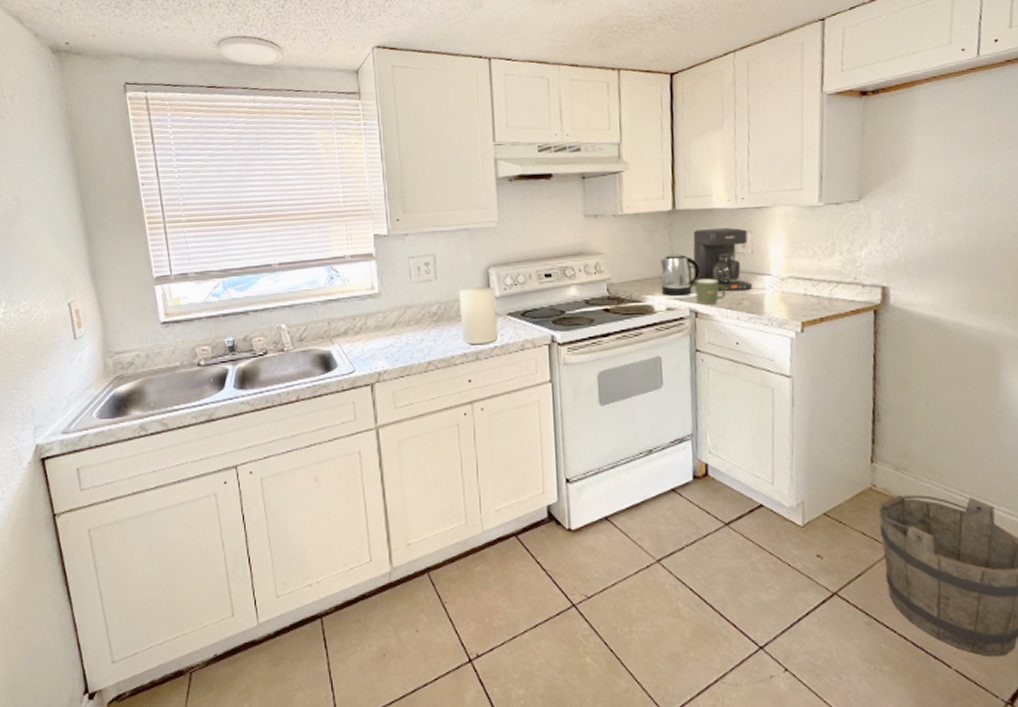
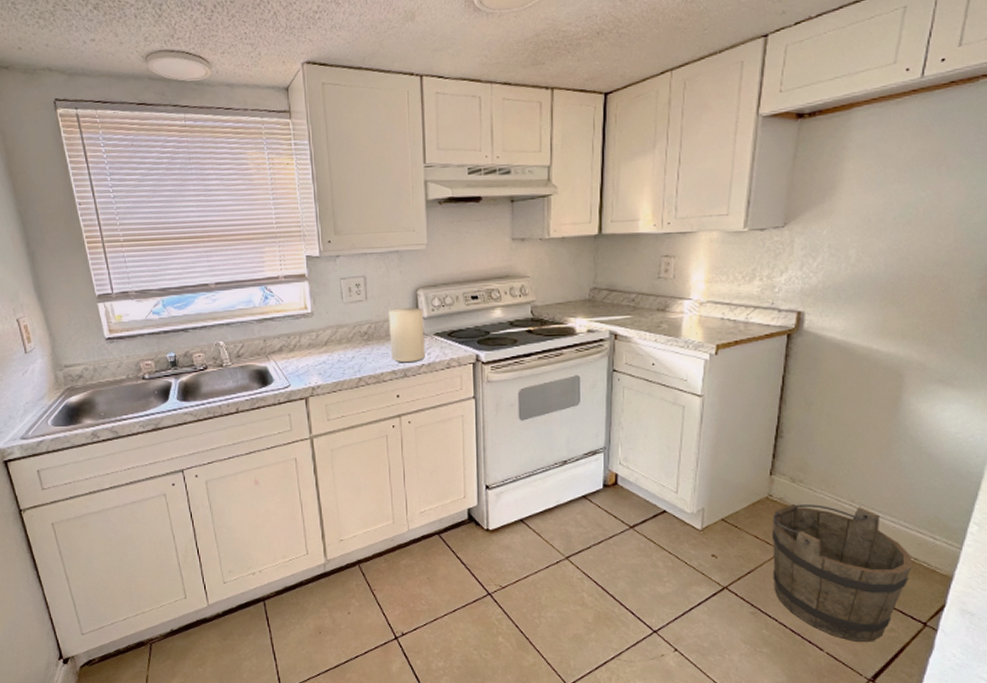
kettle: present [660,254,700,297] -> none [583,278,622,320]
coffee maker: present [693,227,753,292] -> none [614,252,672,316]
mug: present [694,278,726,305] -> none [616,302,646,327]

